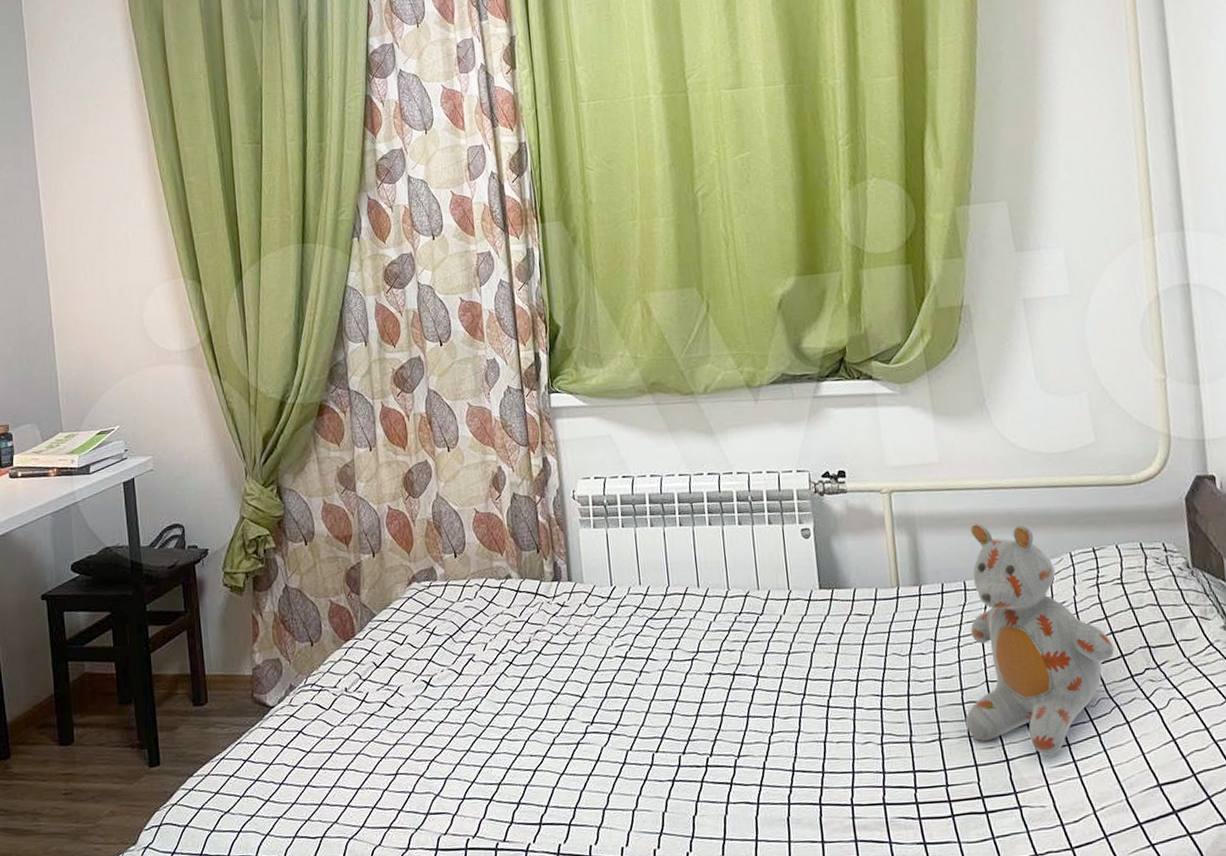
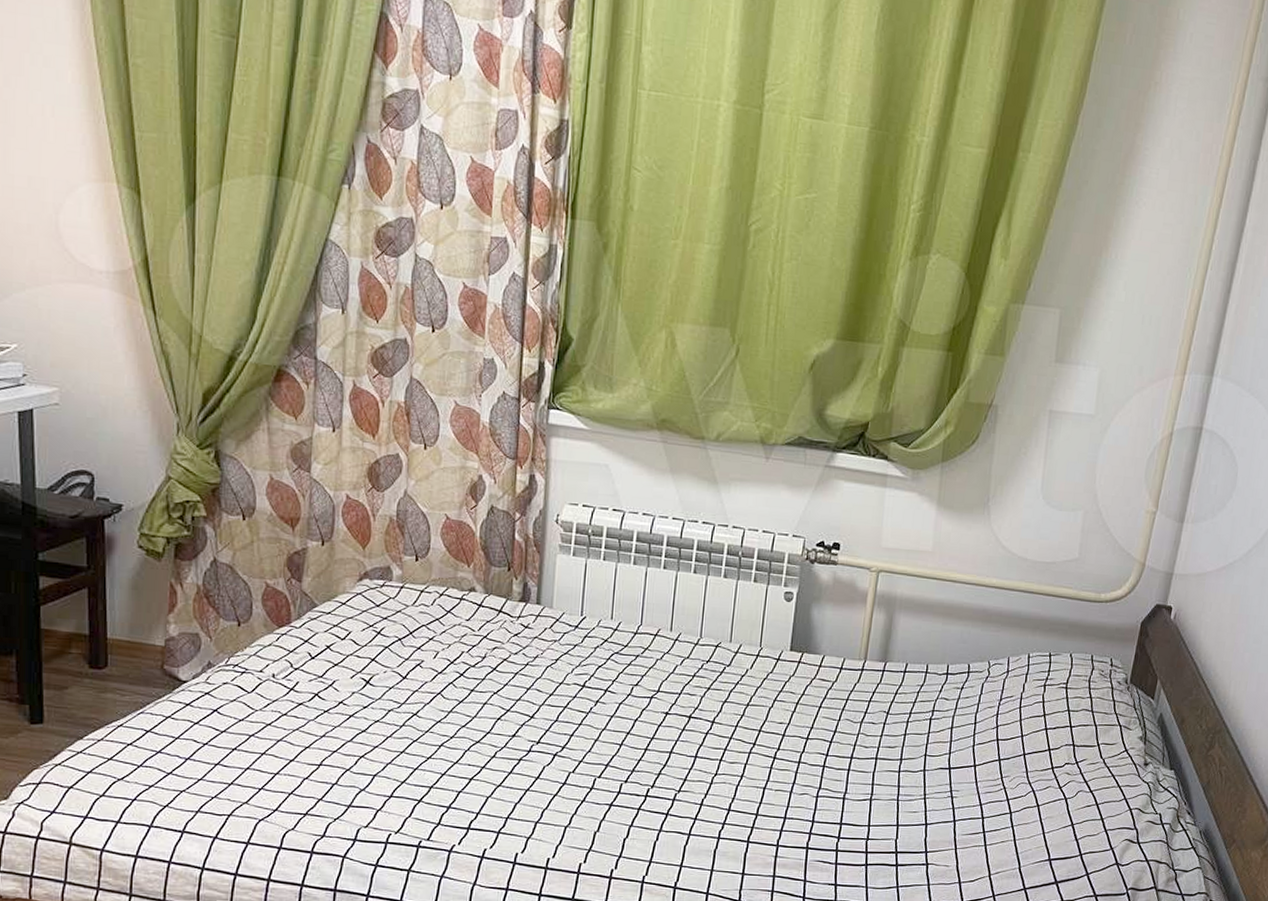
stuffed bear: present [965,522,1114,756] -> none [897,613,1044,825]

